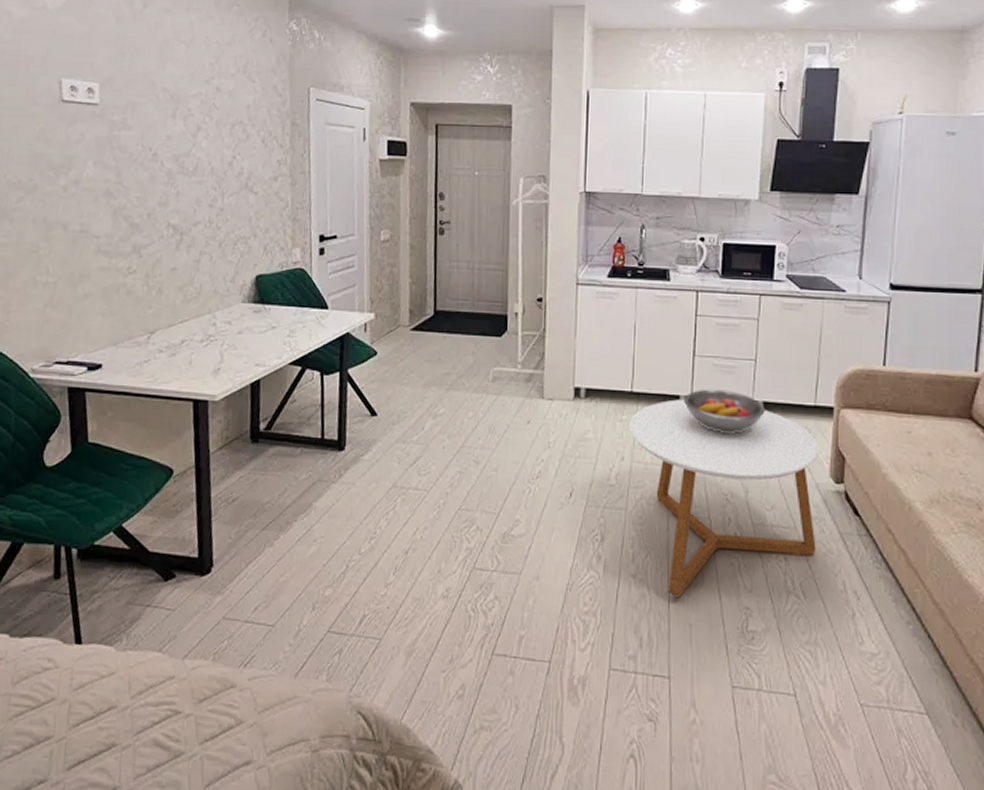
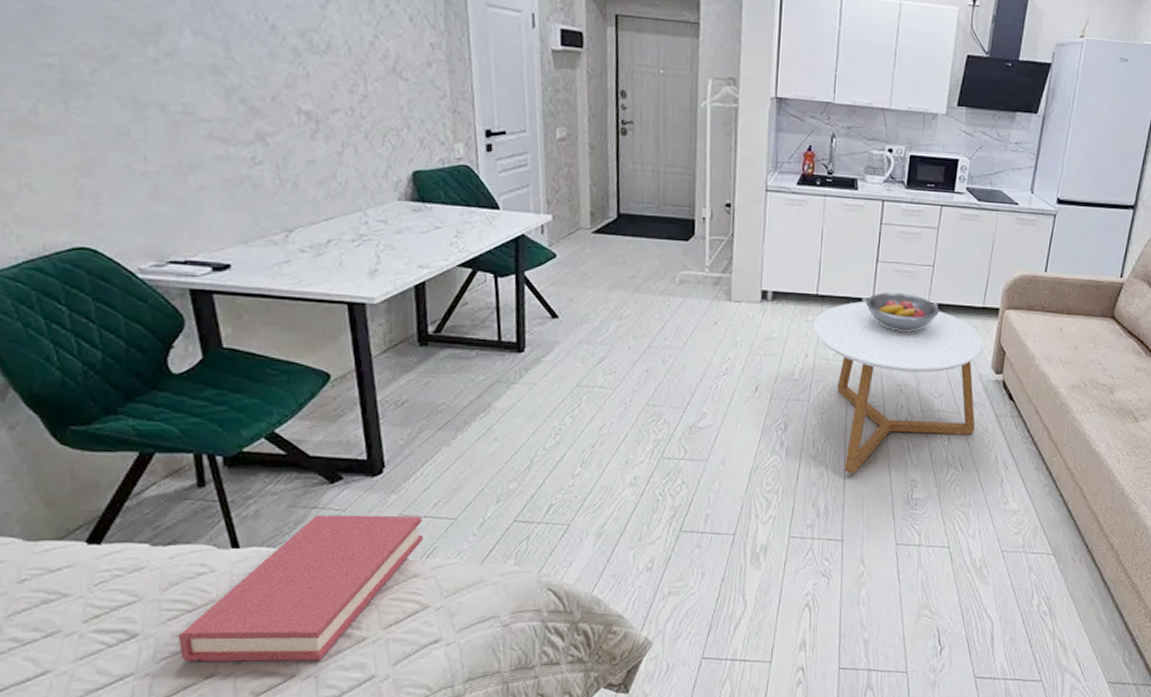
hardback book: none [20,613,243,774] -> present [177,515,424,662]

